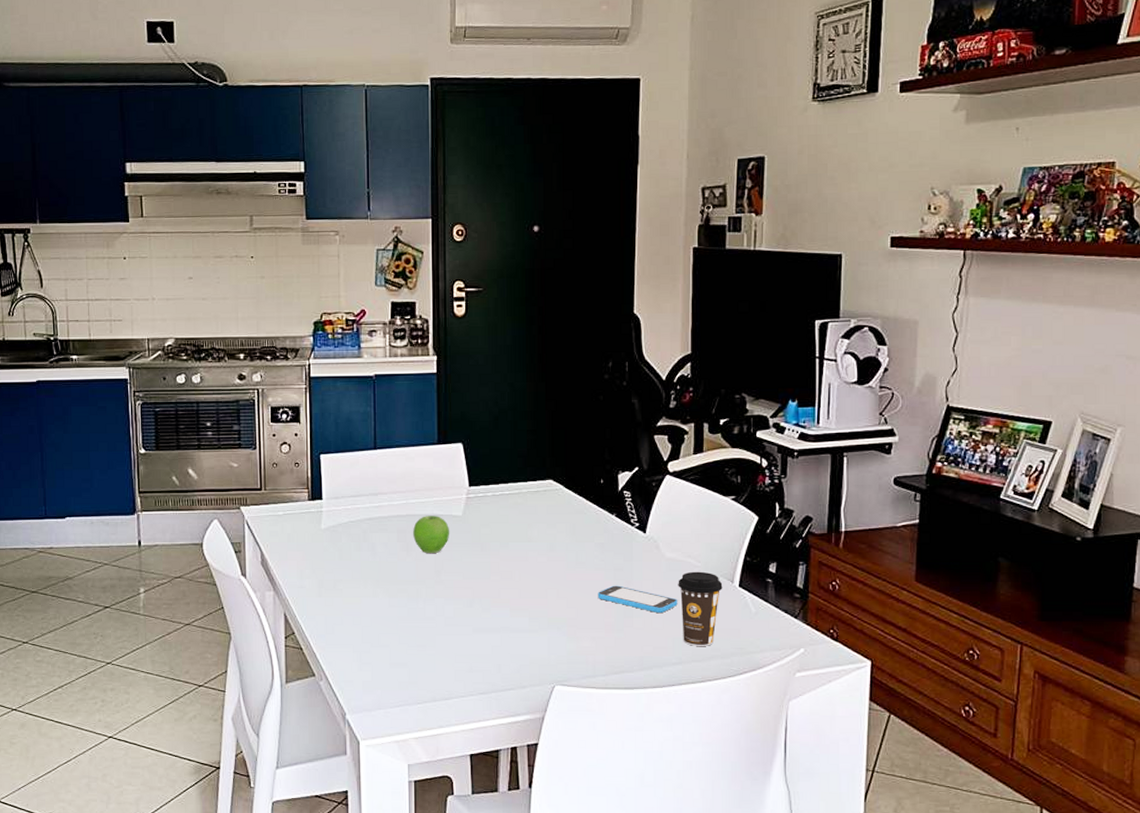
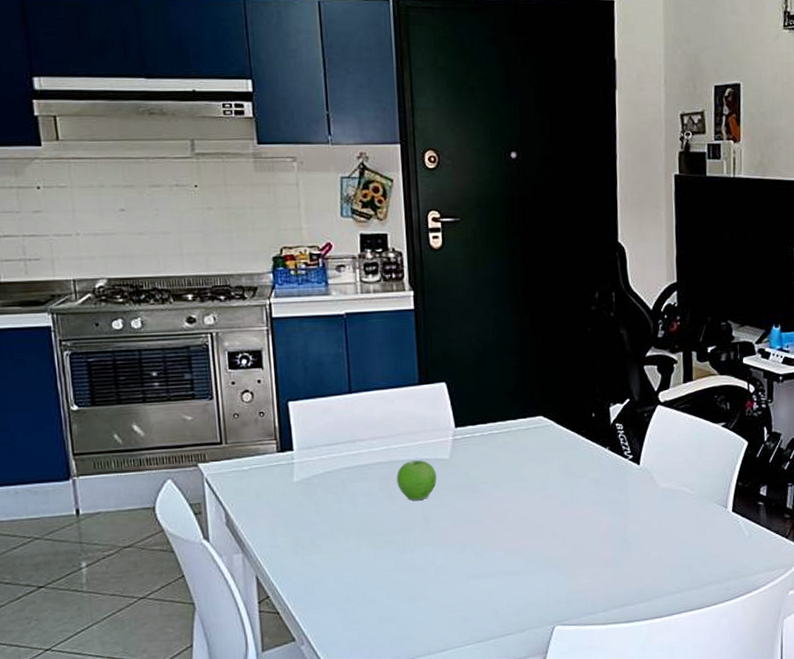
smartphone: present [597,585,678,614] -> none [594,519,674,545]
coffee cup: present [678,571,723,646] -> none [673,499,717,574]

